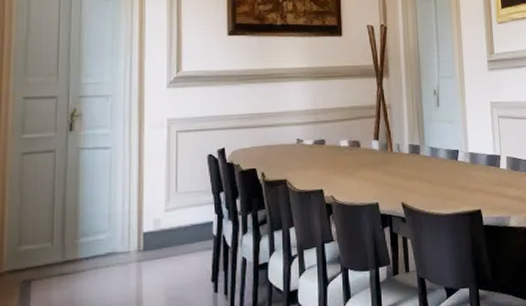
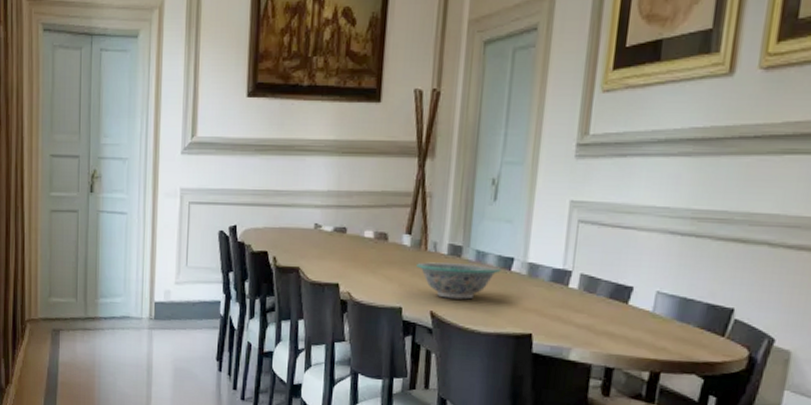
decorative bowl: none [386,158,451,190] -> present [416,262,501,300]

